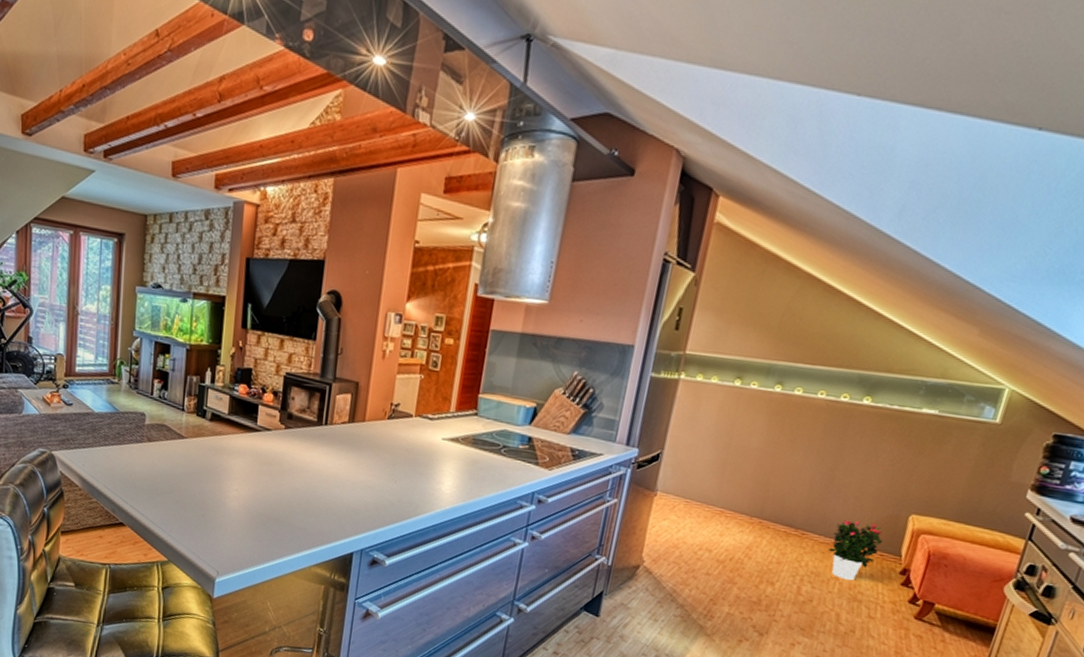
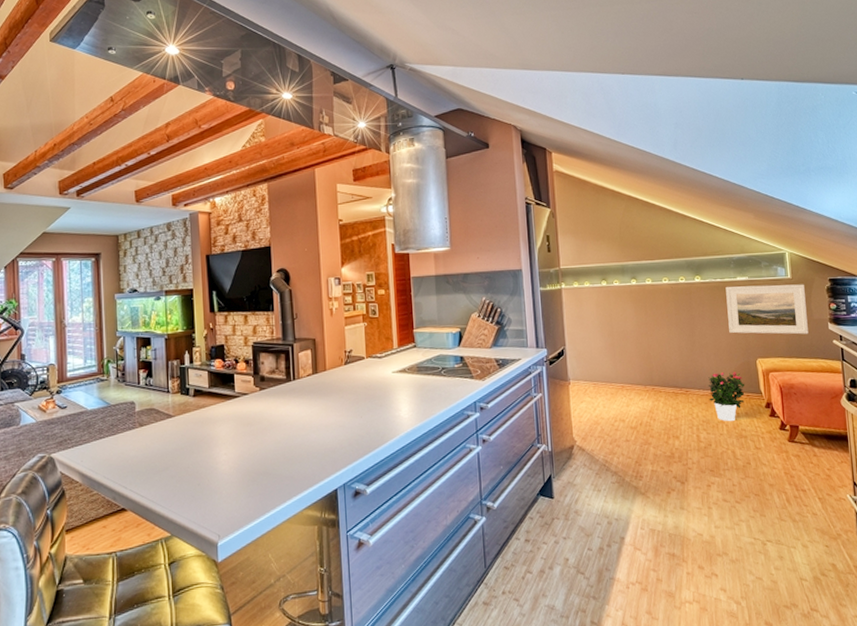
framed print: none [885,417,1015,498] -> present [725,284,809,335]

